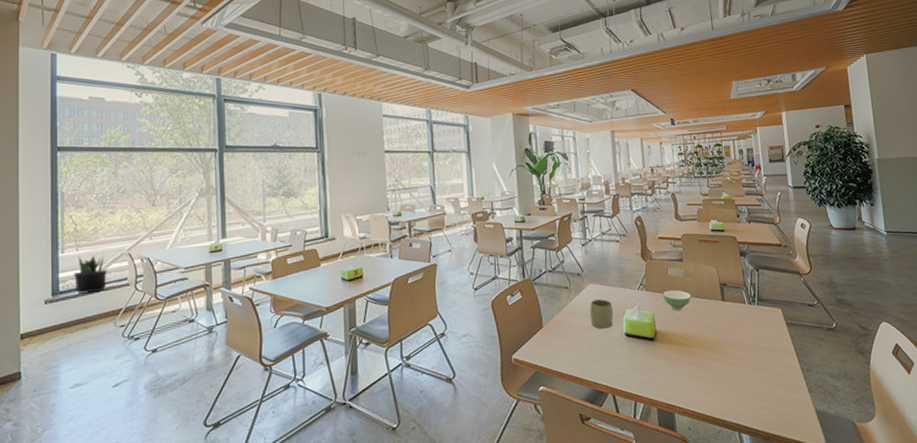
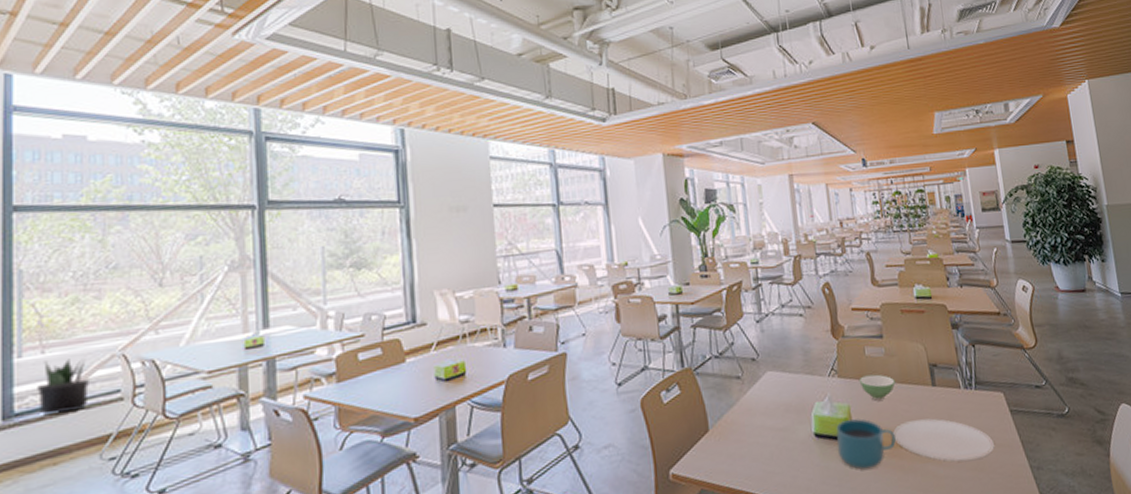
mug: present [589,299,614,329] -> none [768,390,799,429]
cup: none [642,324,690,363] -> present [836,419,896,469]
plate: none [688,326,772,362] -> present [893,418,994,462]

